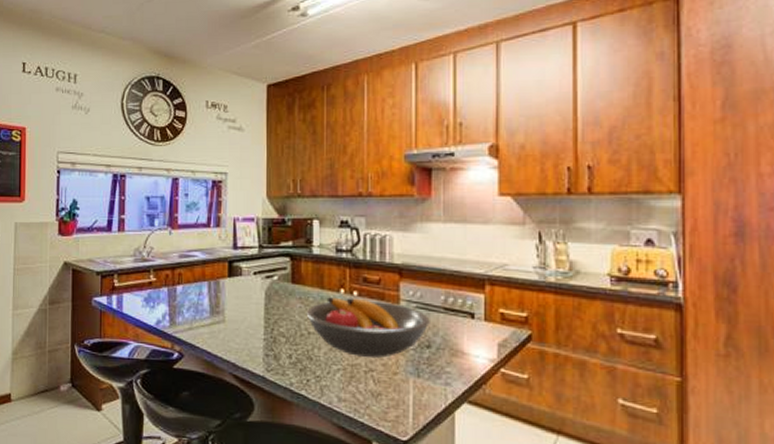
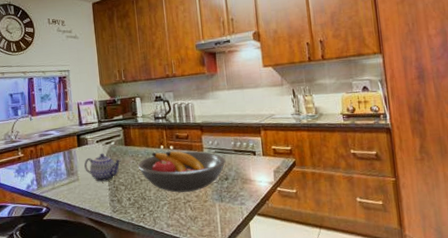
teapot: none [234,289,286,328] -> present [84,153,122,182]

